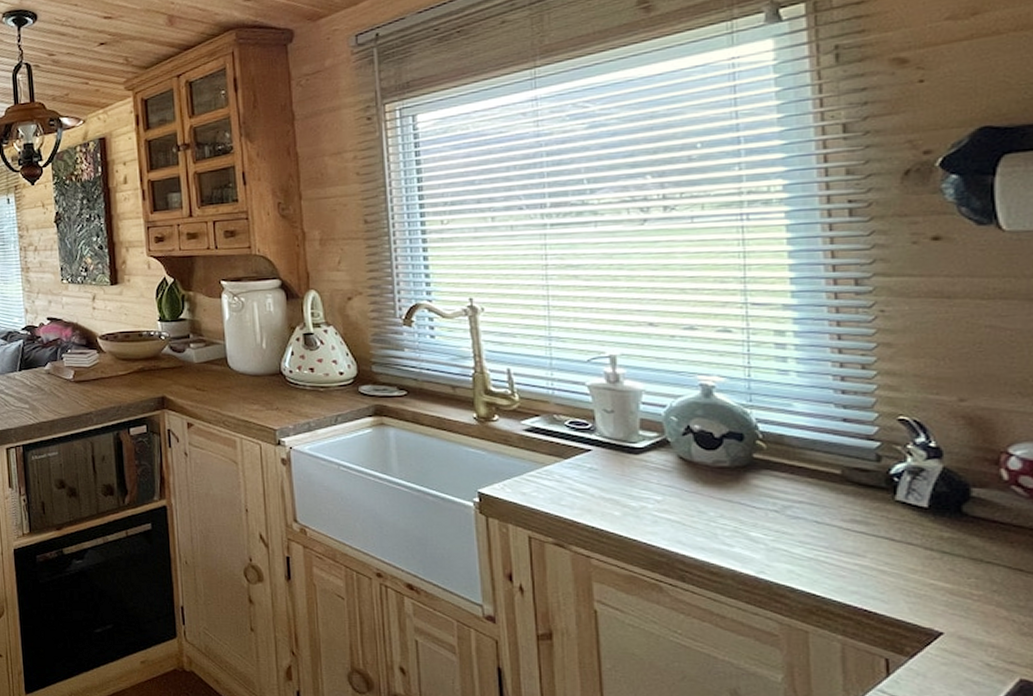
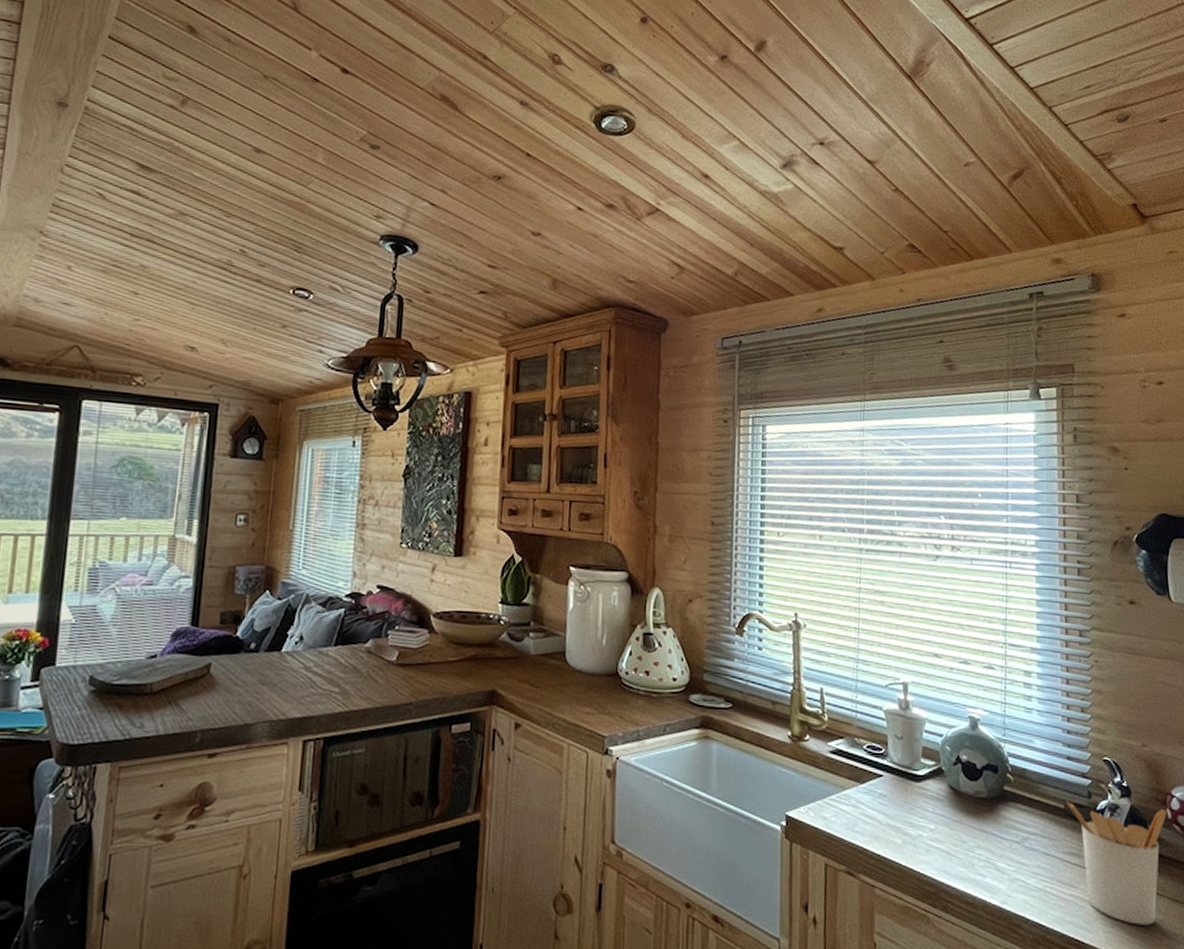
utensil holder: none [845,466,1000,596] -> present [1067,801,1166,925]

